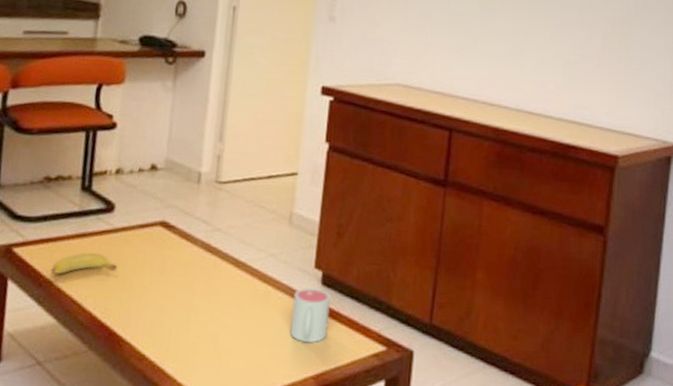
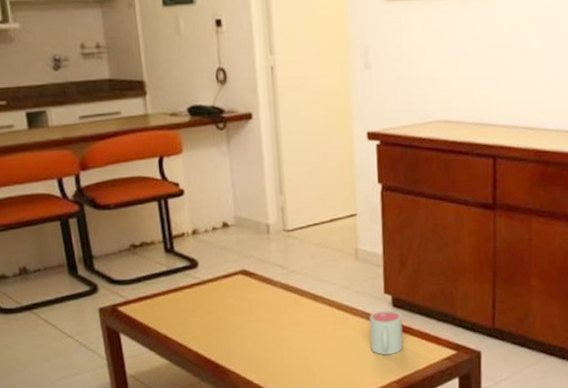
banana: present [51,252,117,274] -> none [155,303,211,324]

